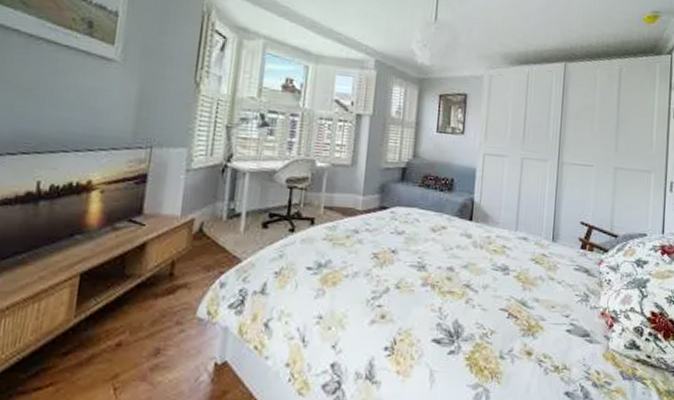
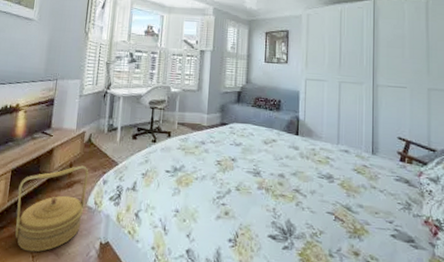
woven basket: none [86,264,199,383] -> present [15,165,89,253]

